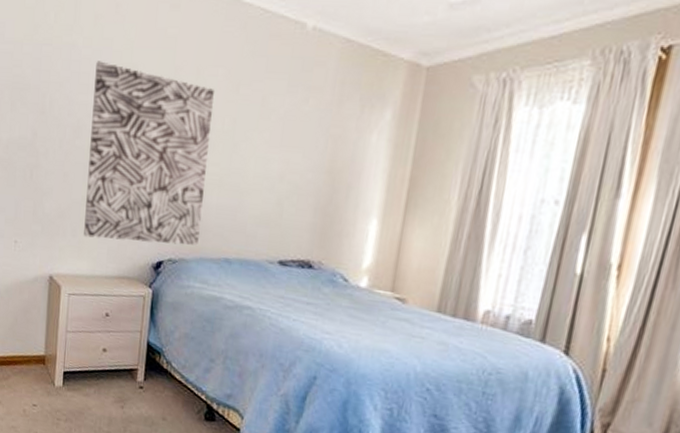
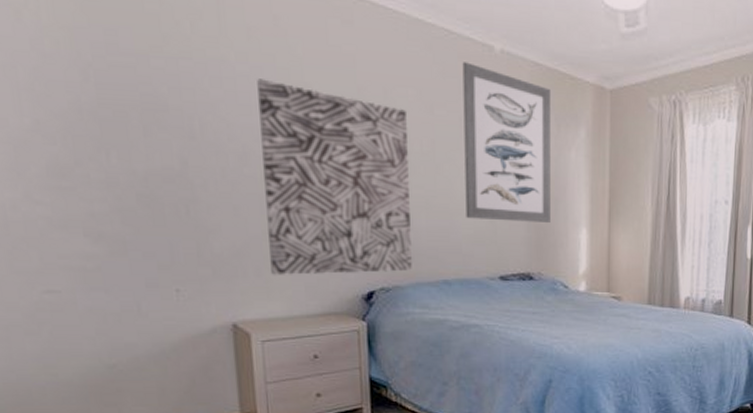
wall art: none [255,40,360,210] -> present [462,62,552,222]

